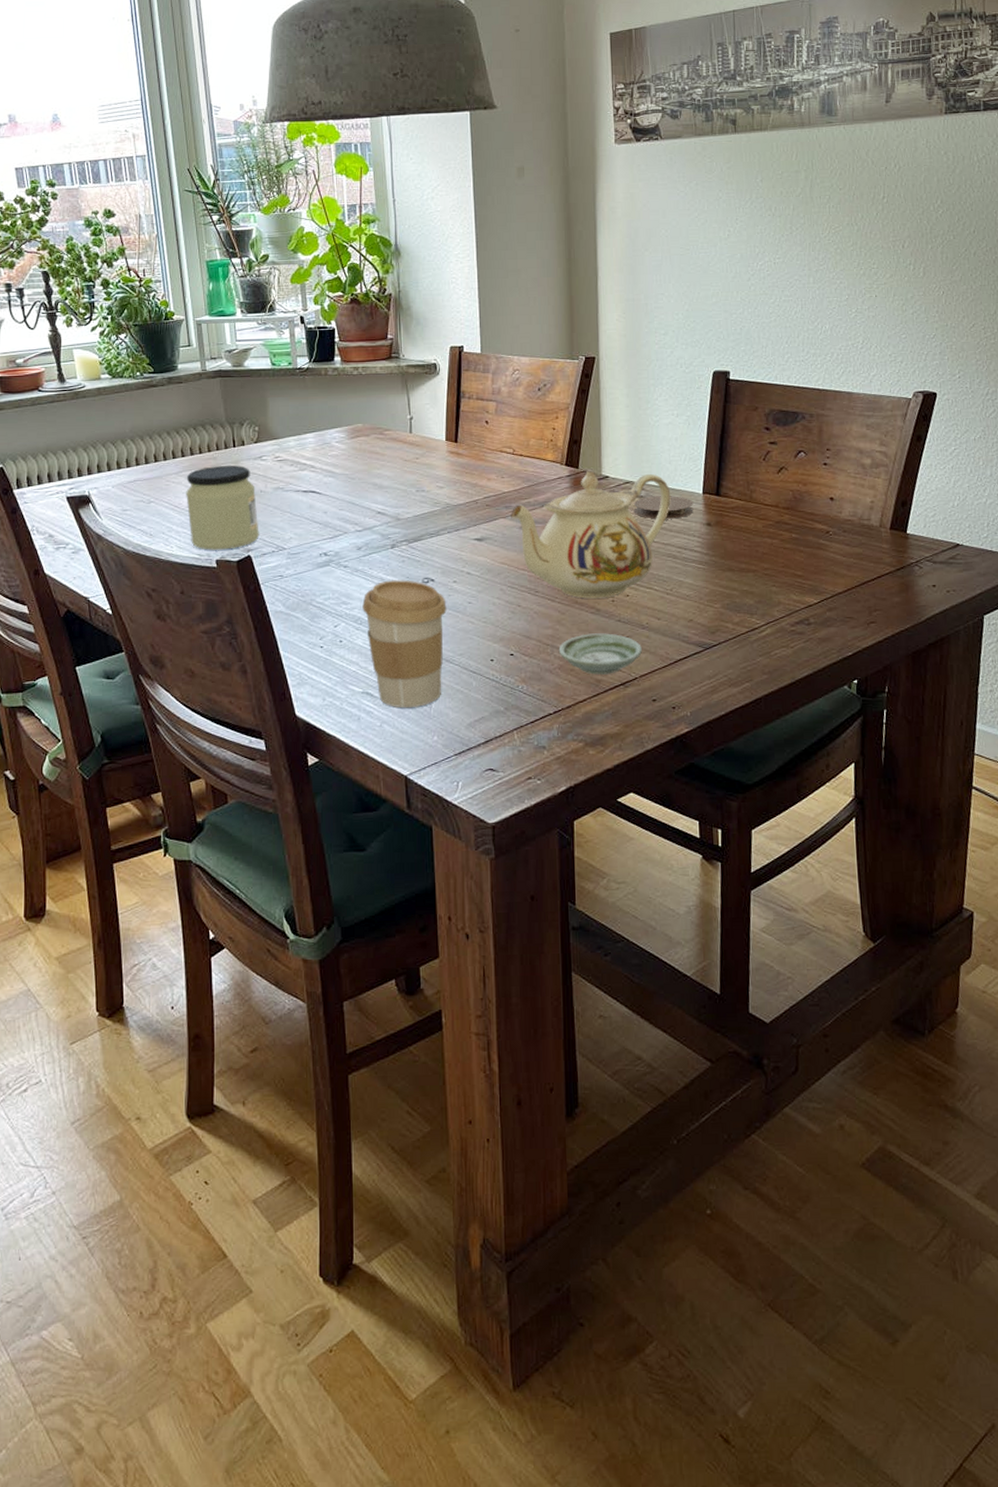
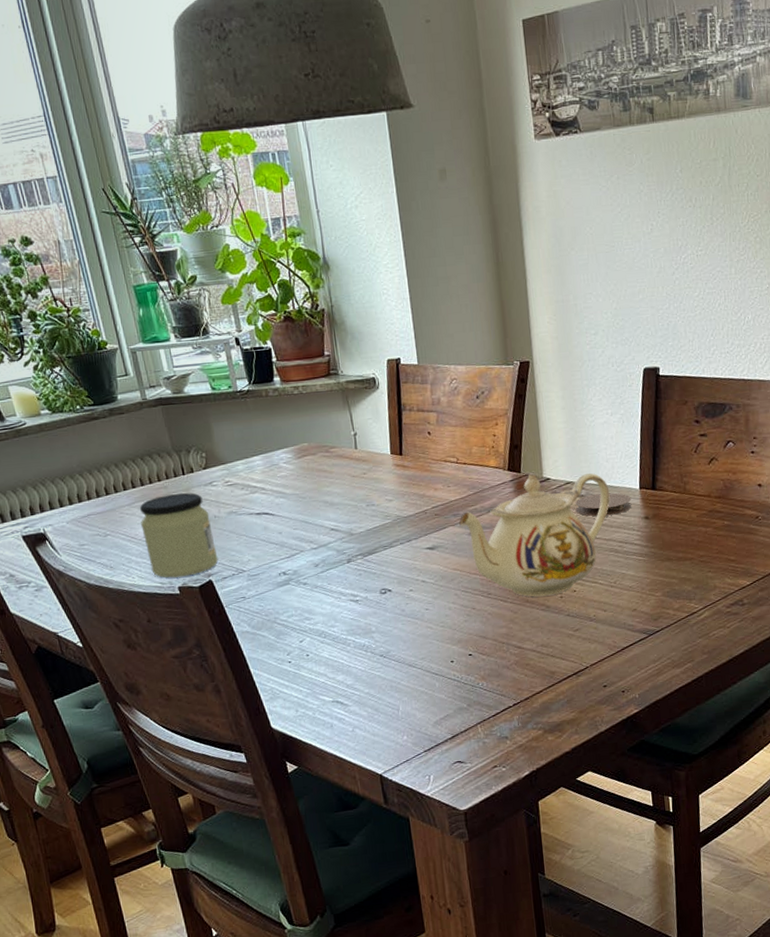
coffee cup: present [362,580,447,708] -> none [324,592,407,713]
saucer: present [558,633,642,675] -> none [513,628,591,667]

